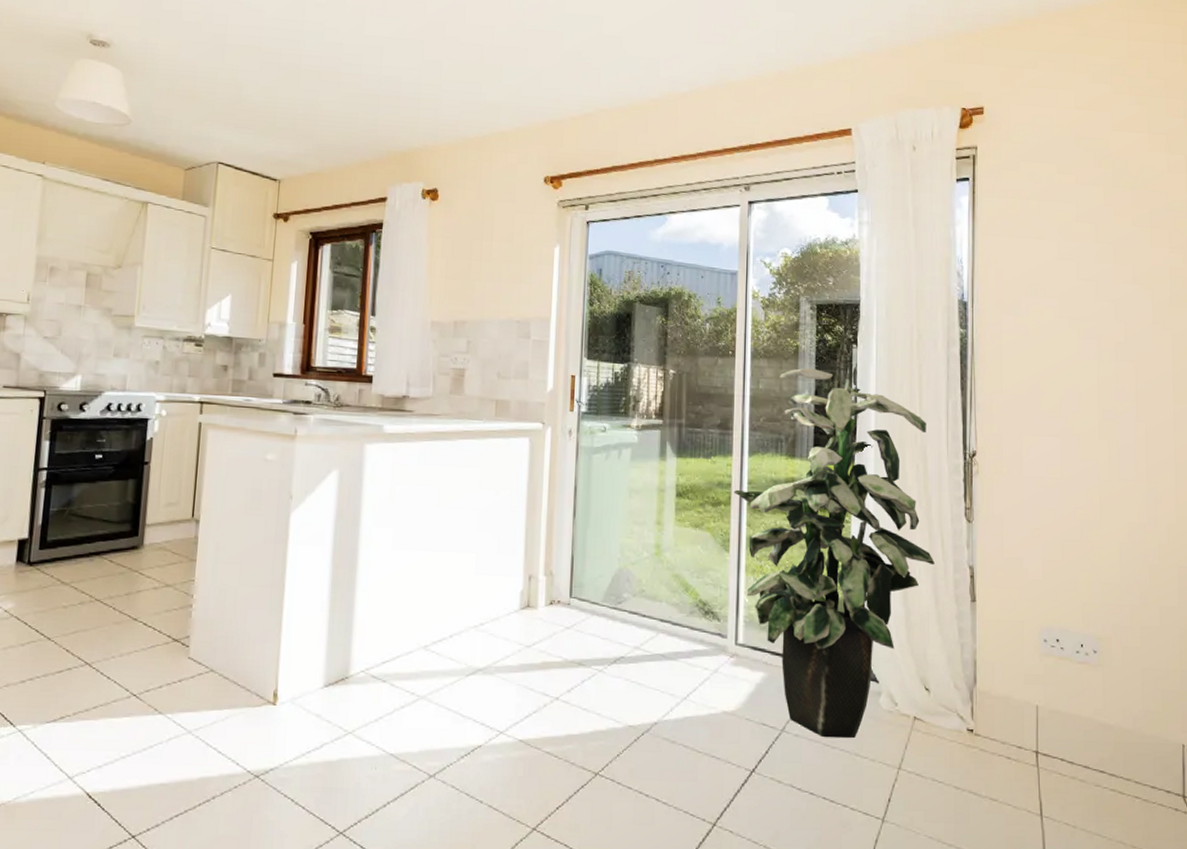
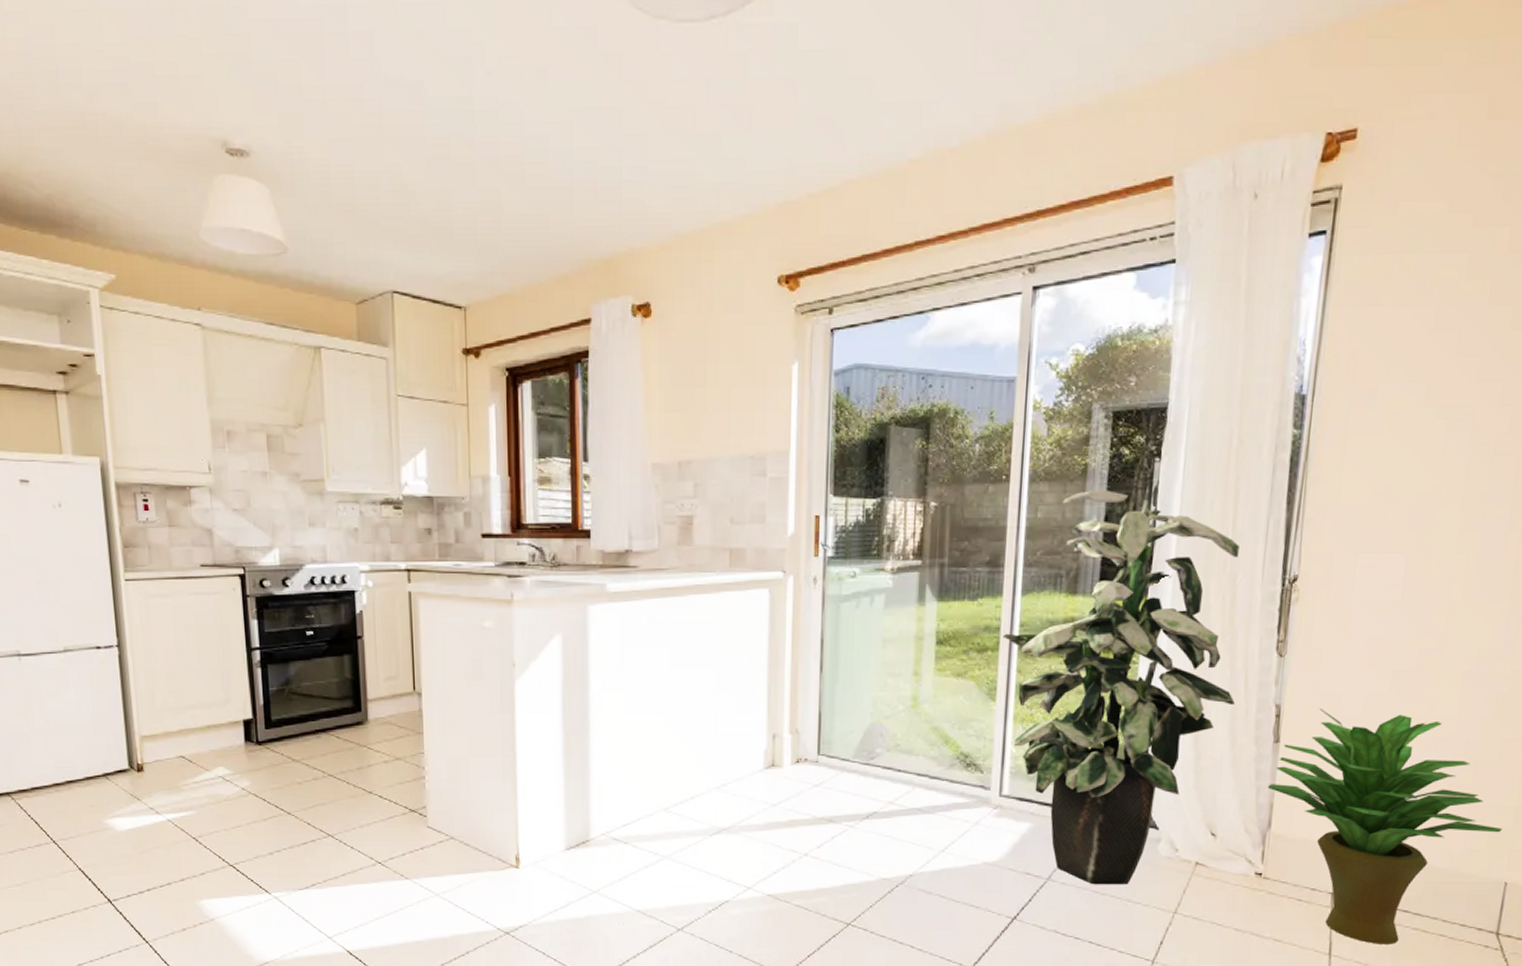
potted plant: none [969,572,1172,806] -> present [1267,709,1502,944]

